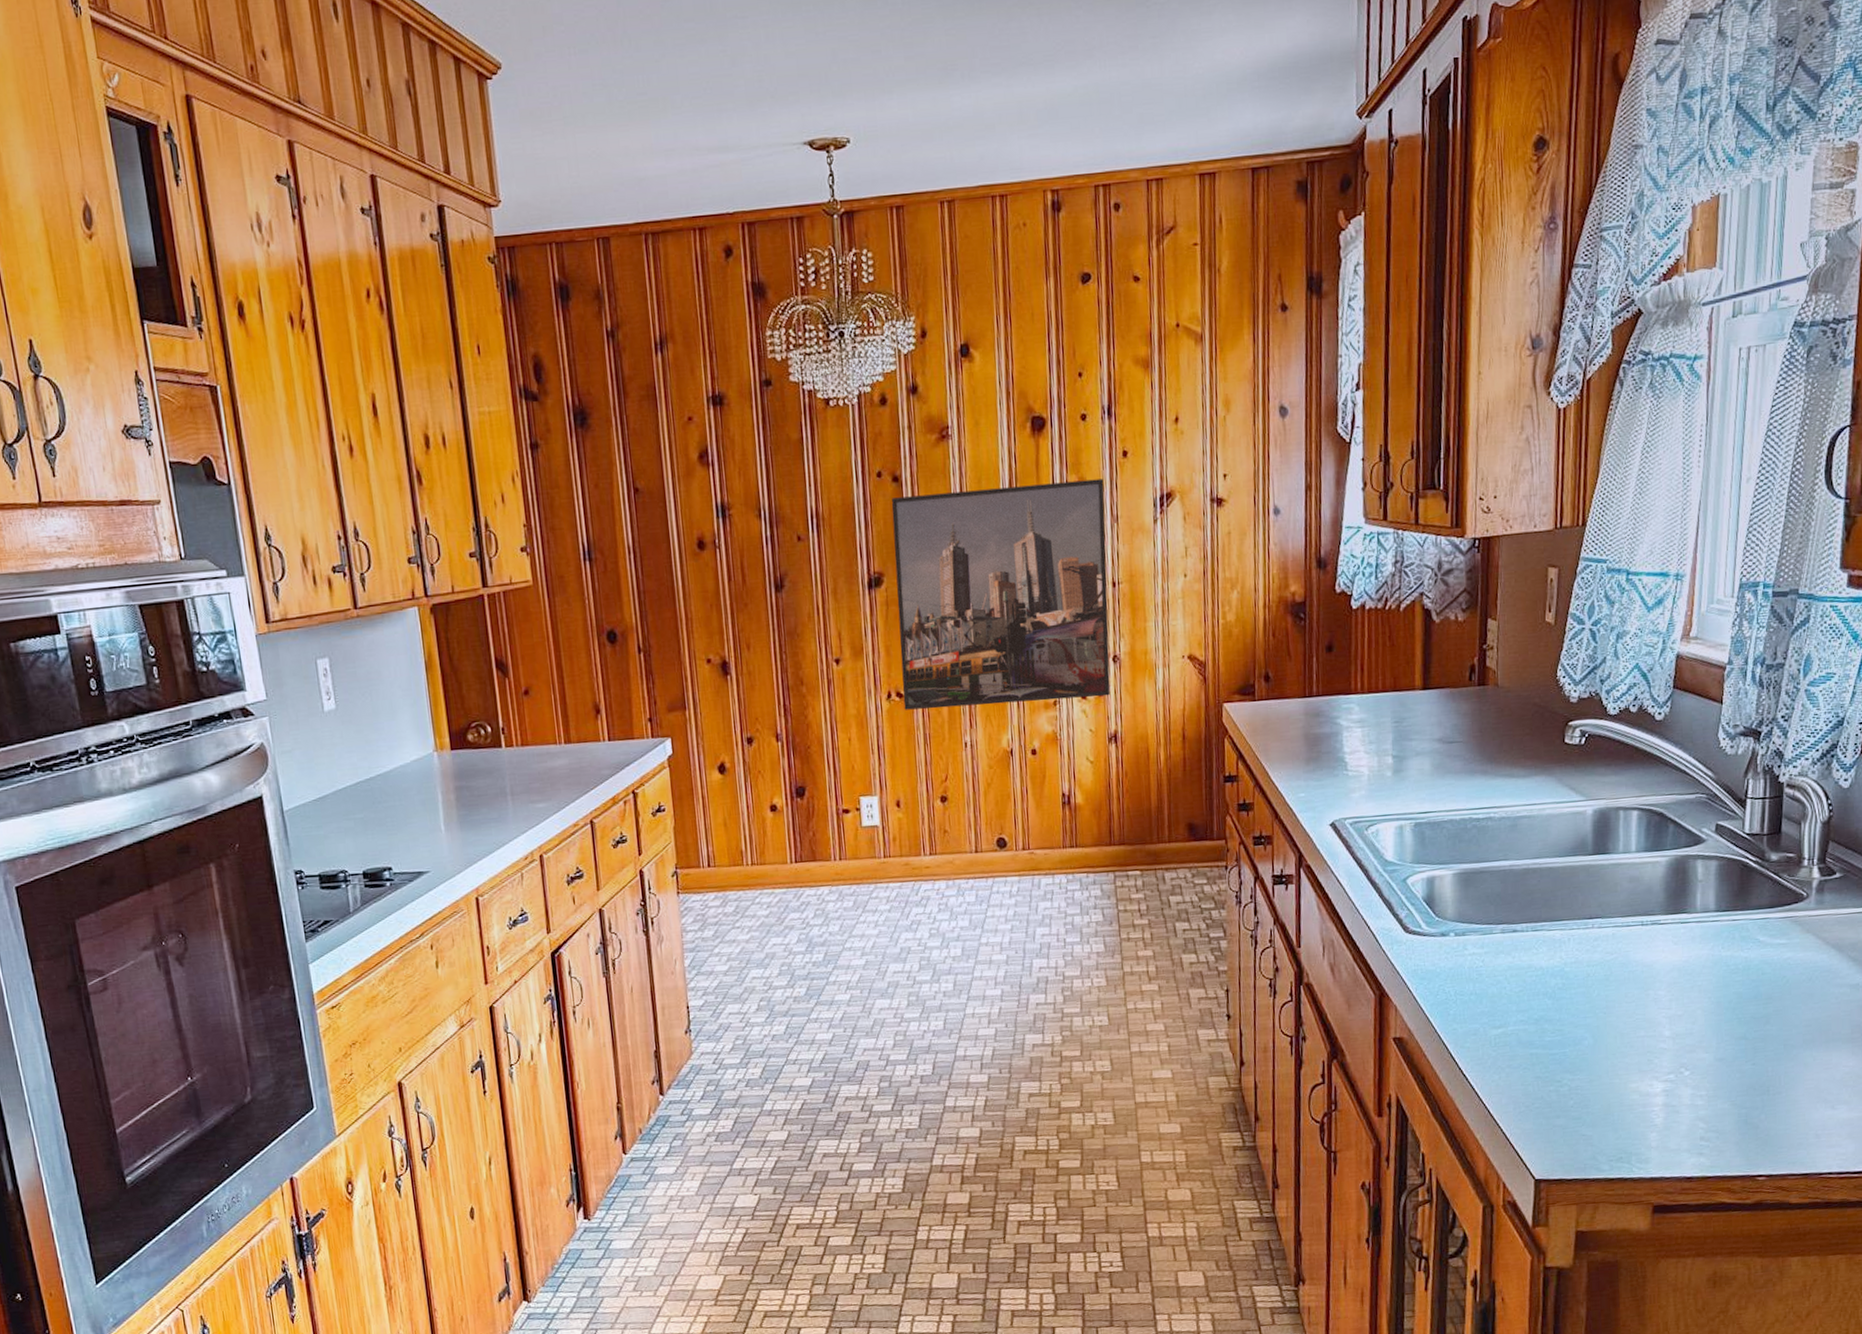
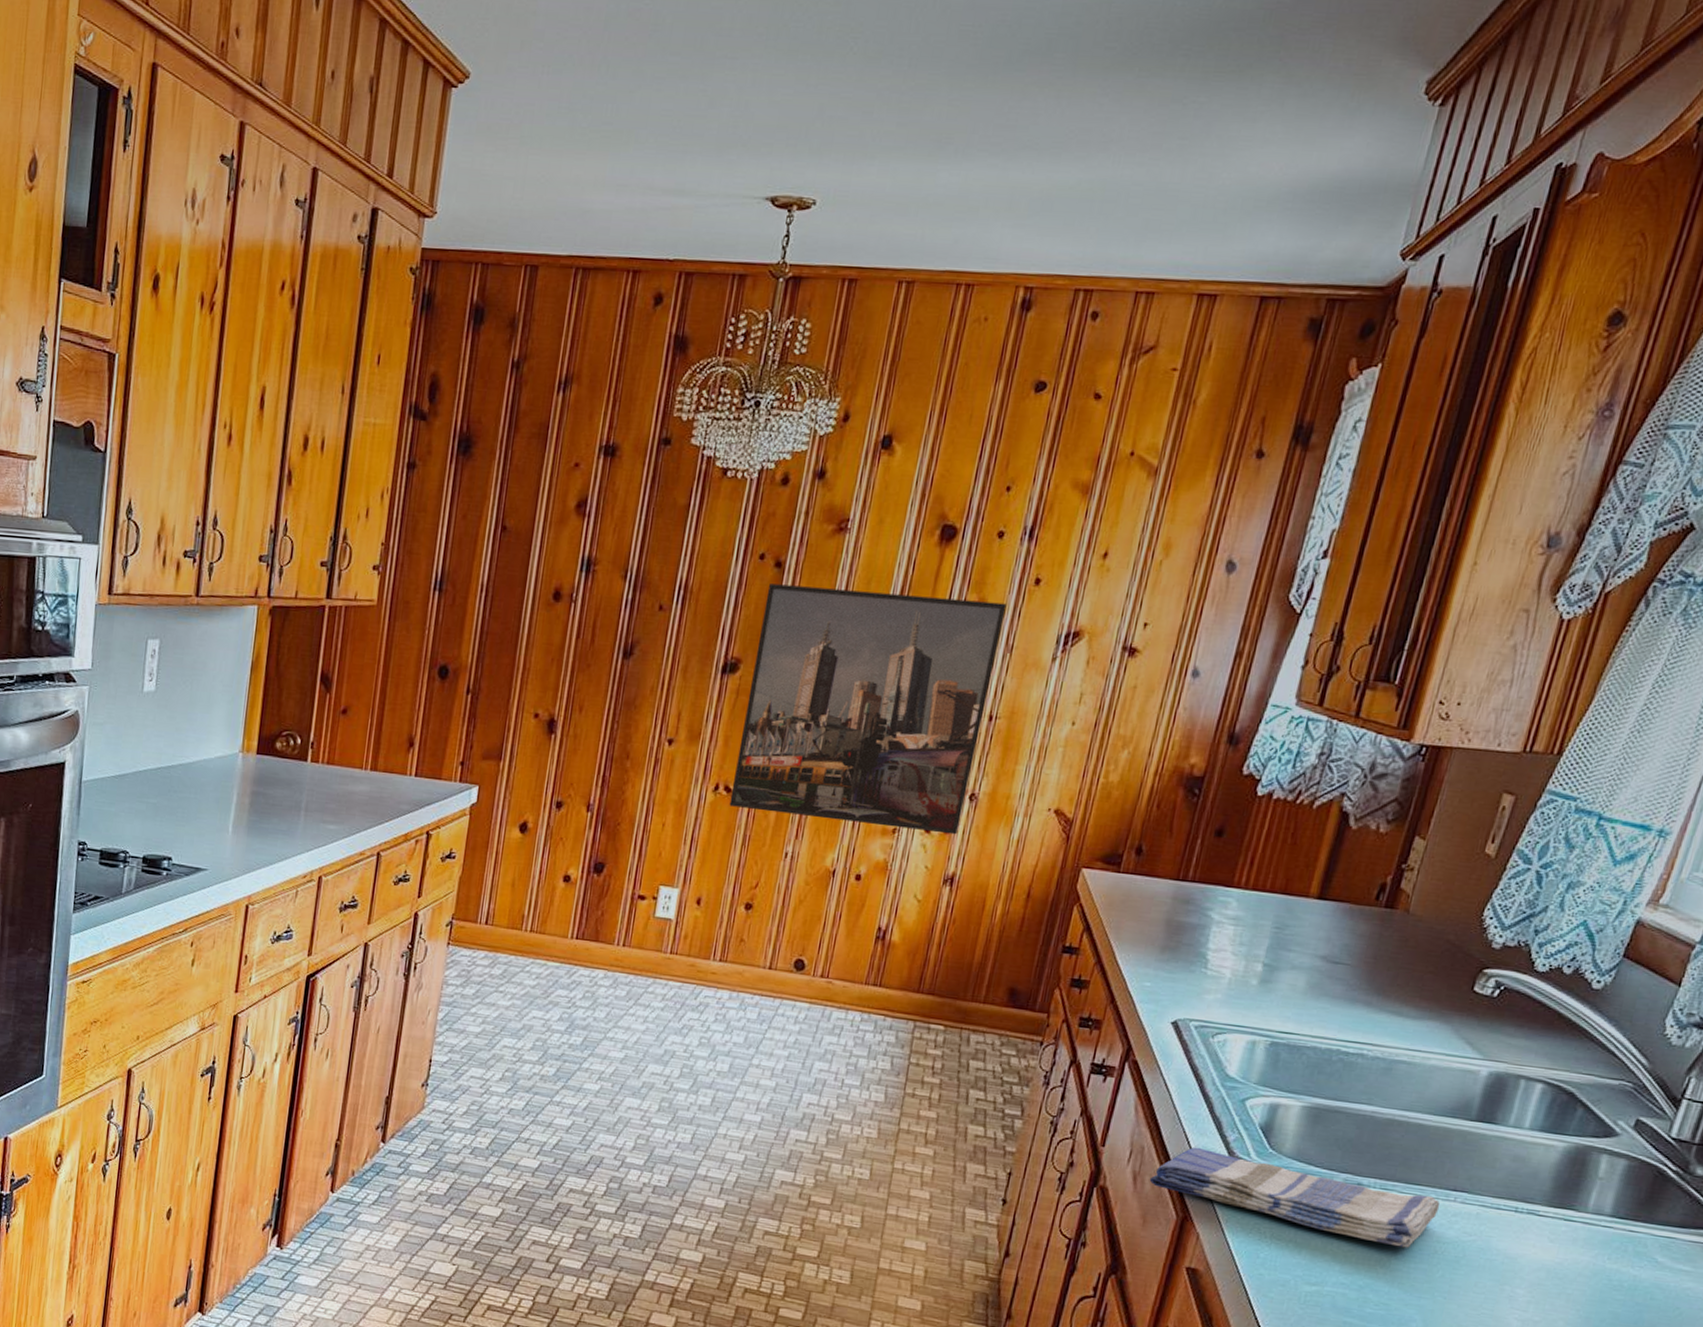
dish towel: none [1344,927,1583,979] -> present [1149,1147,1440,1248]

